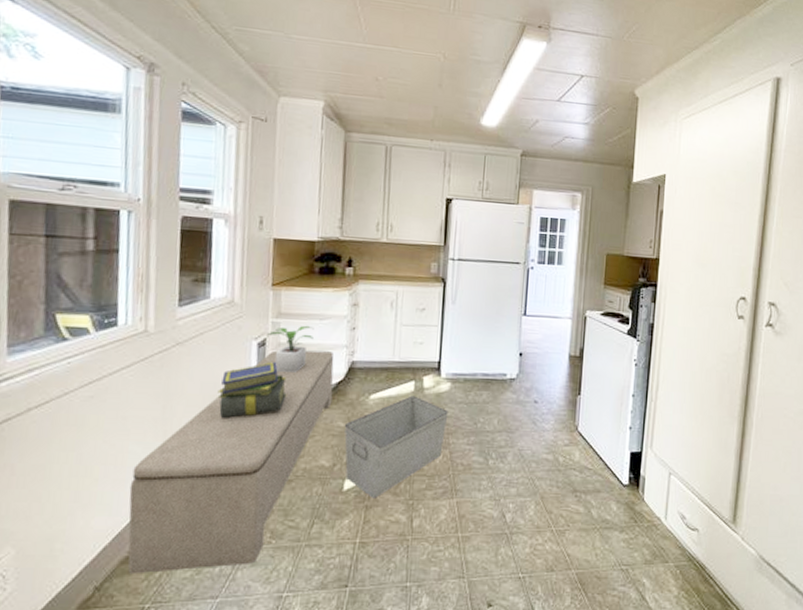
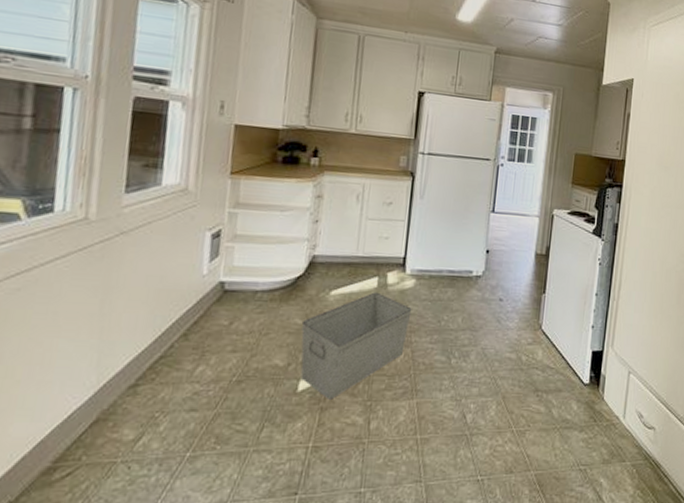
bench: present [128,350,334,575] -> none [49,242,294,487]
stack of books: present [217,362,287,418] -> none [163,254,242,314]
potted plant: present [266,325,314,372] -> none [221,216,274,266]

